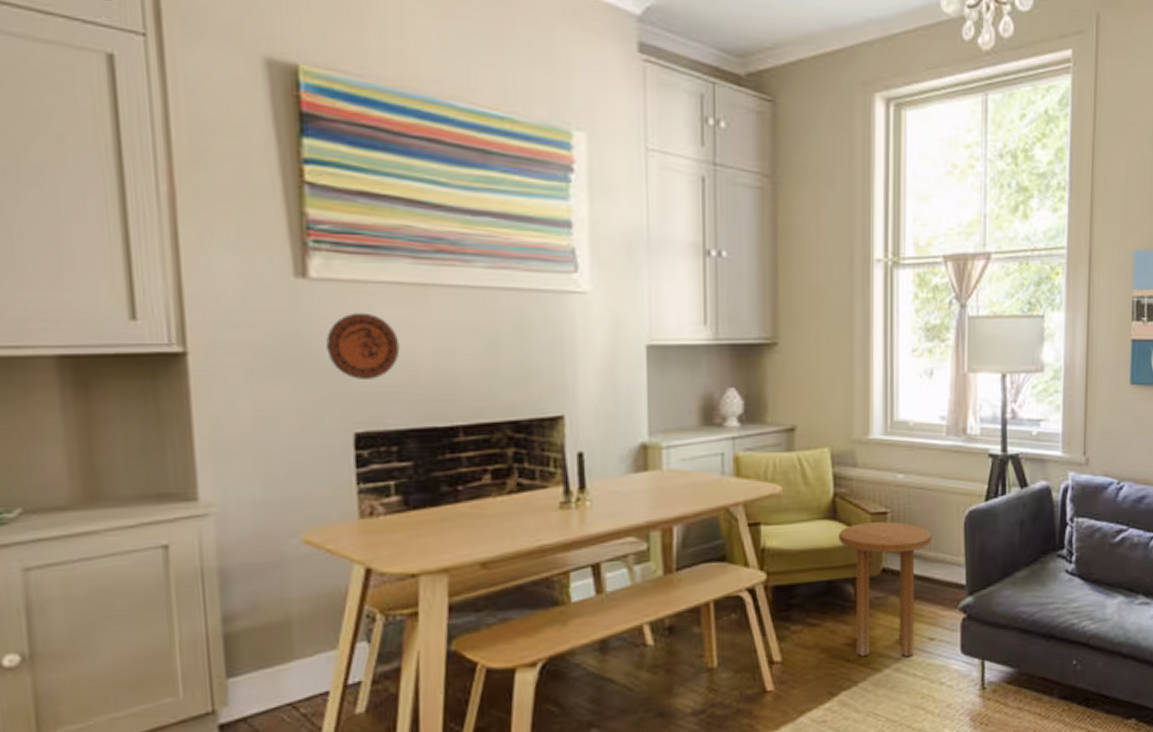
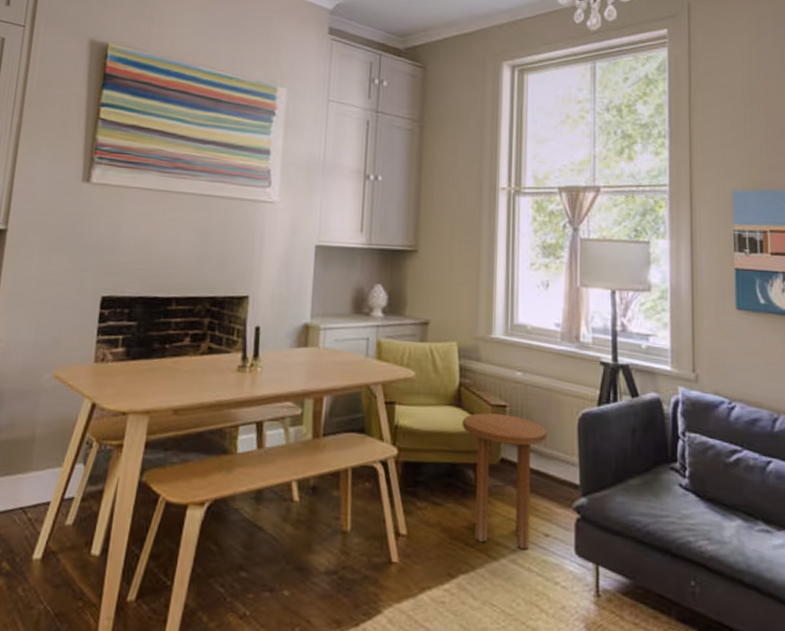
decorative plate: present [326,312,400,379] -> none [94,208,142,257]

